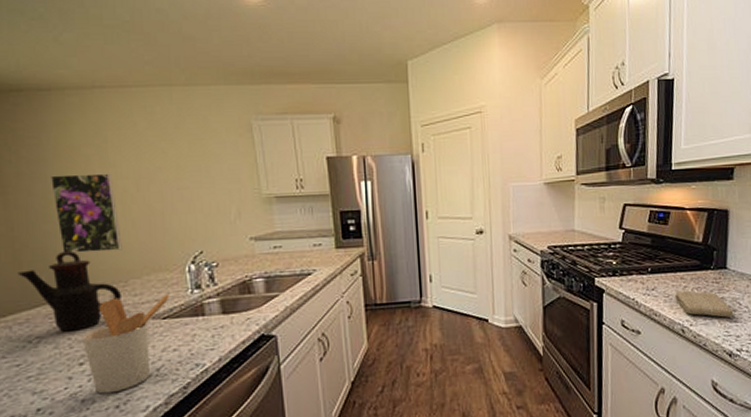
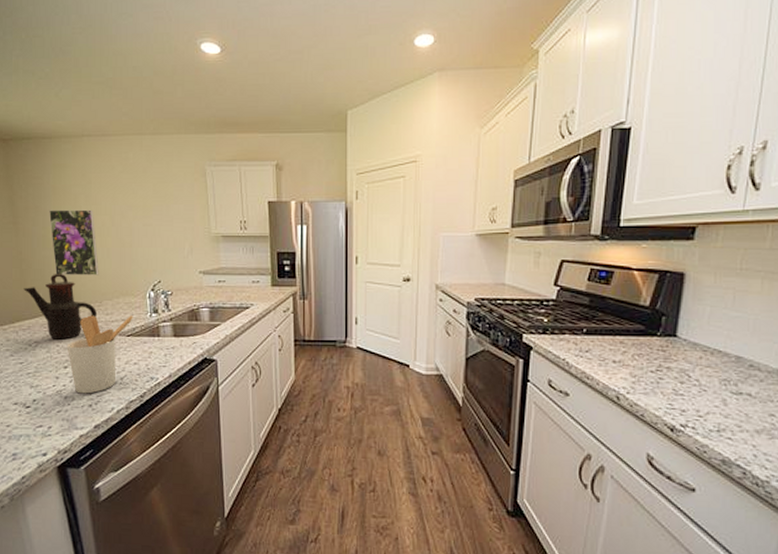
washcloth: present [675,290,734,318] -> none [612,356,681,389]

